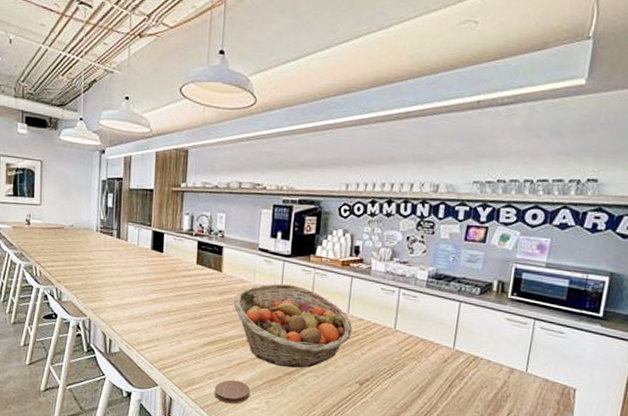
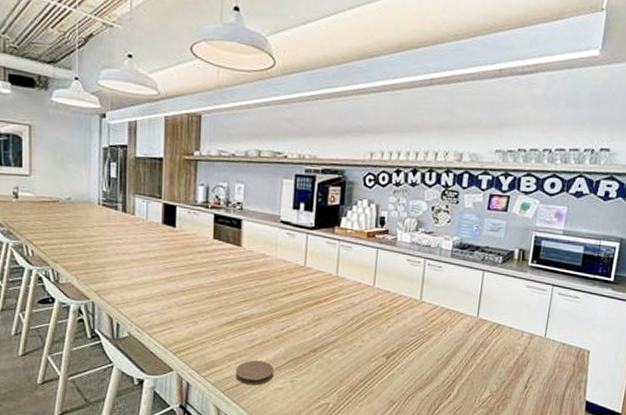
fruit basket: present [233,283,353,368] -> none [254,257,379,345]

